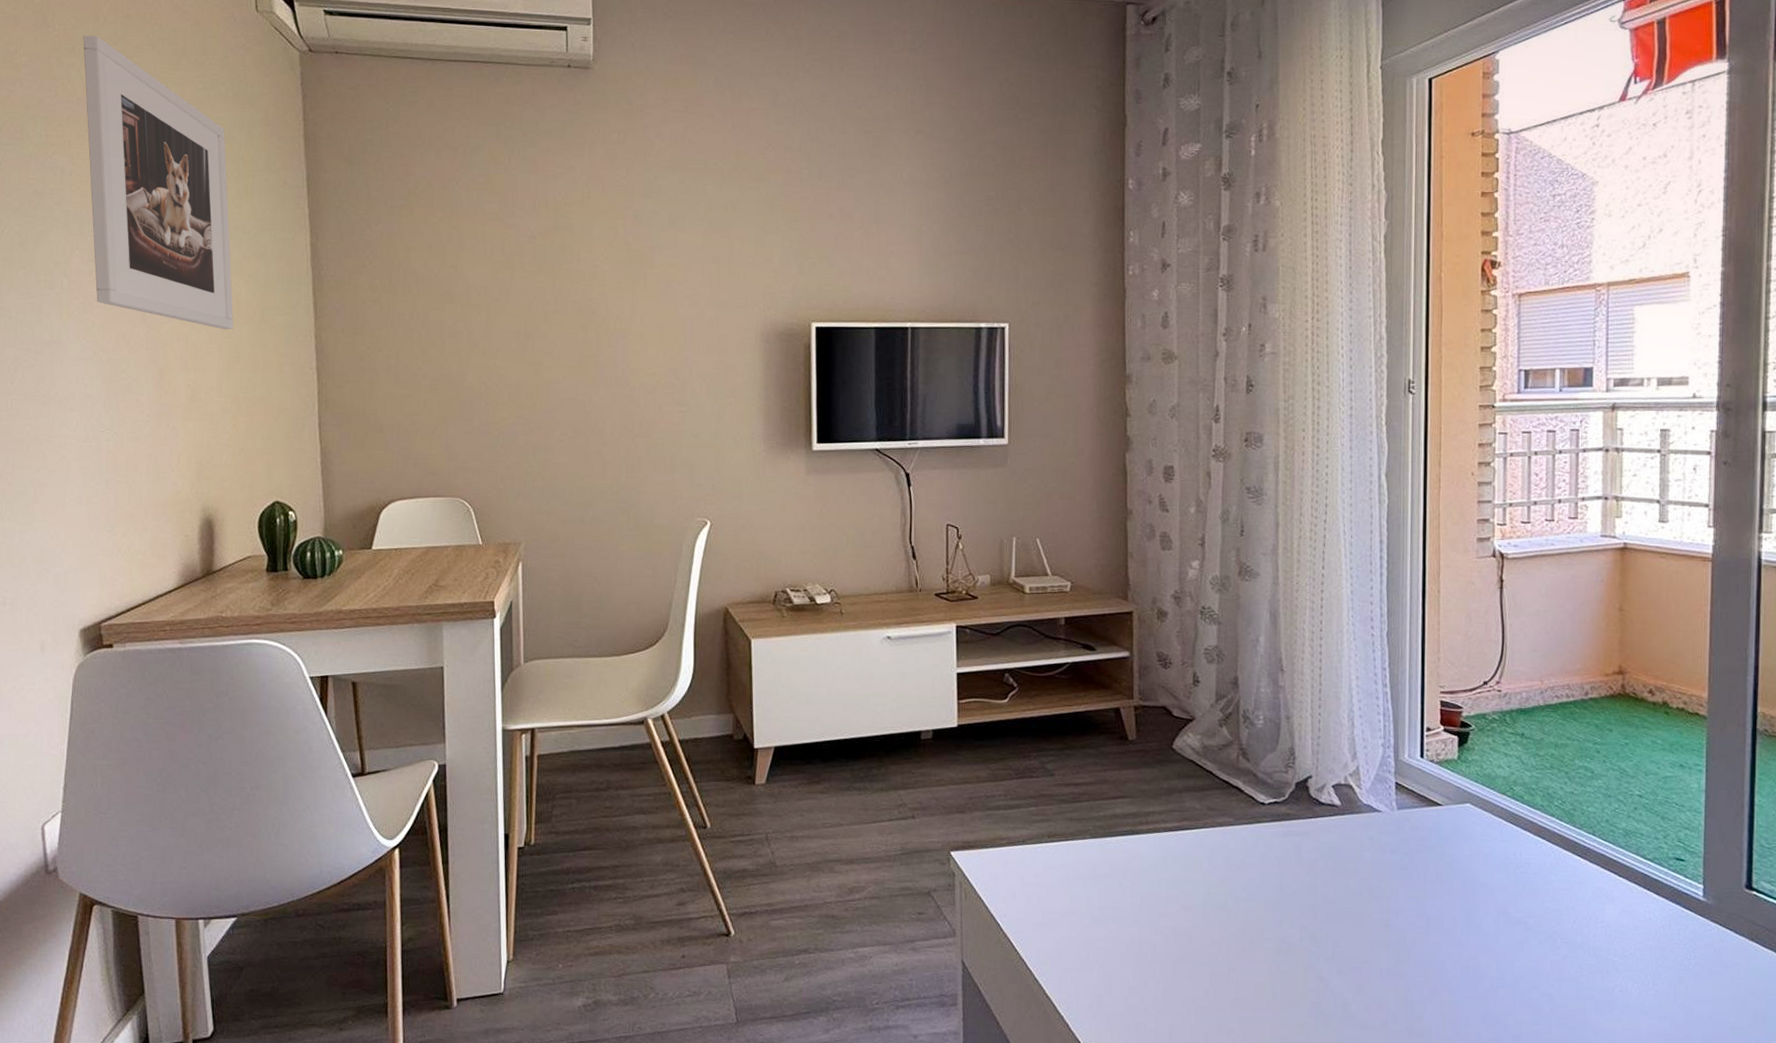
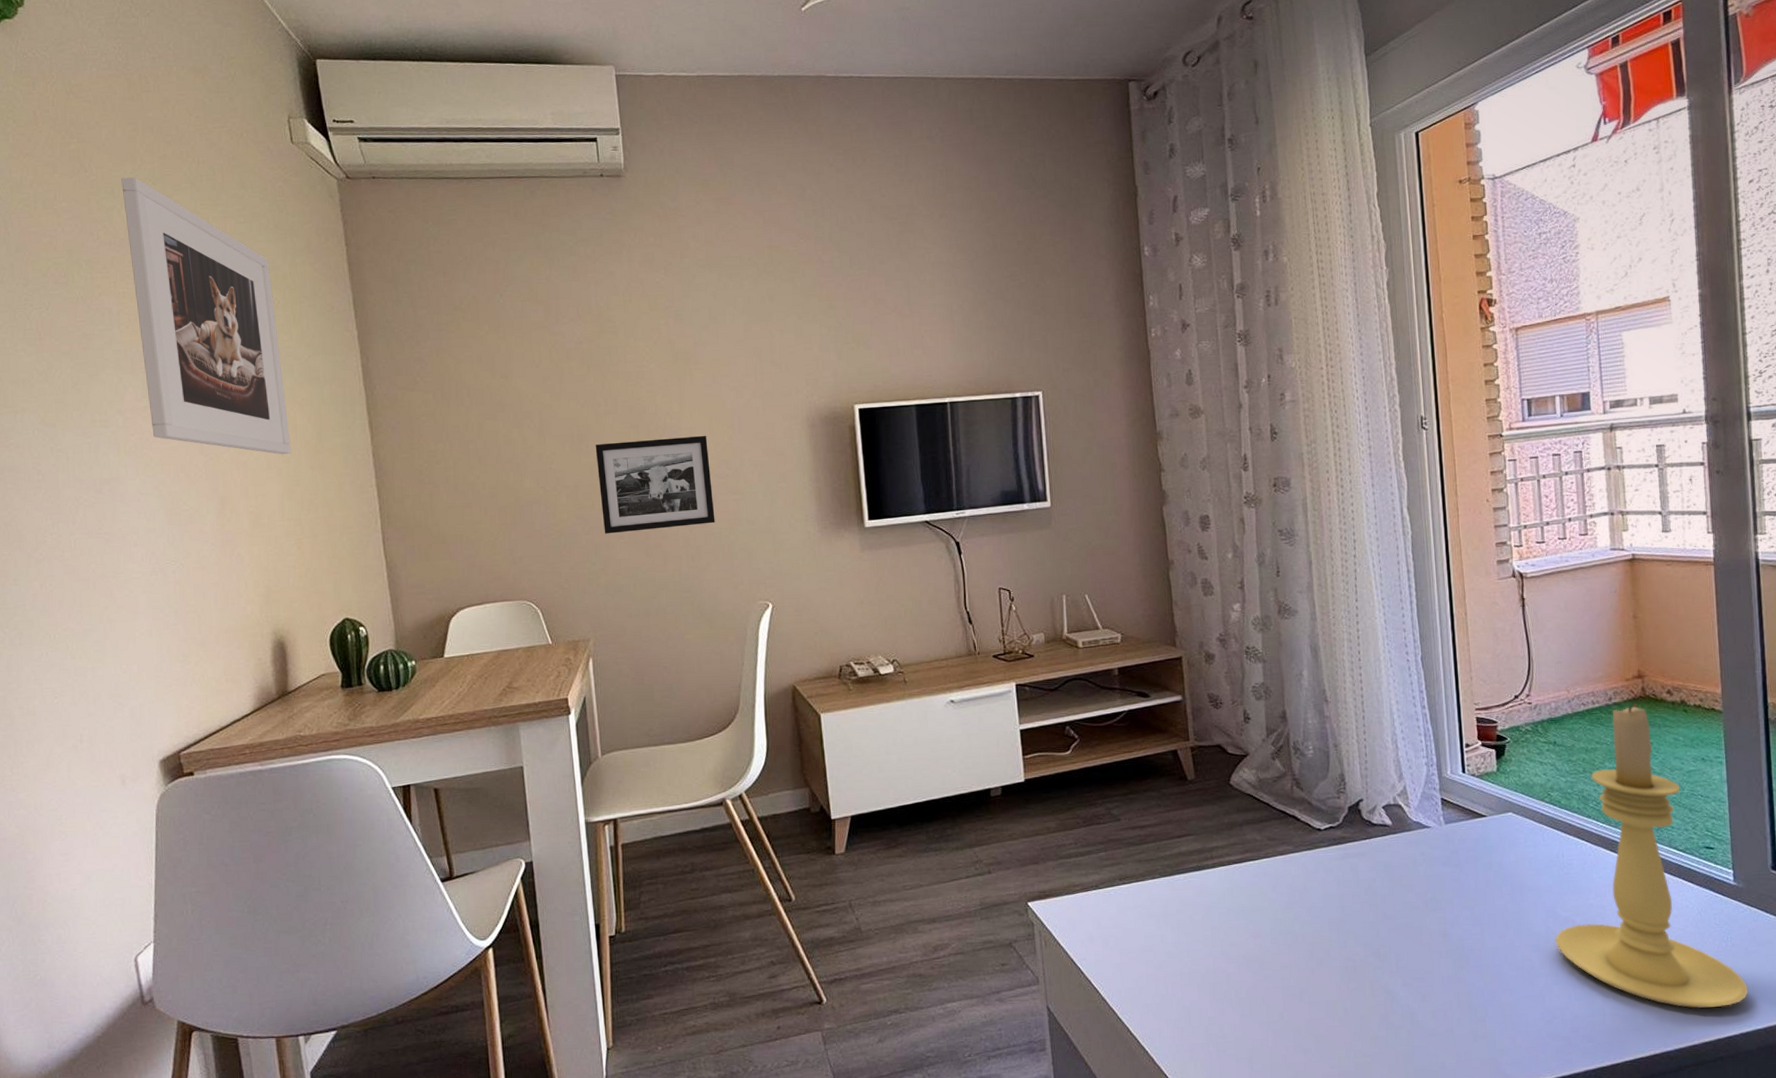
picture frame: none [541,342,659,437] -> present [595,435,715,534]
candle holder: none [1504,701,1709,1028] -> present [1555,704,1749,1009]

